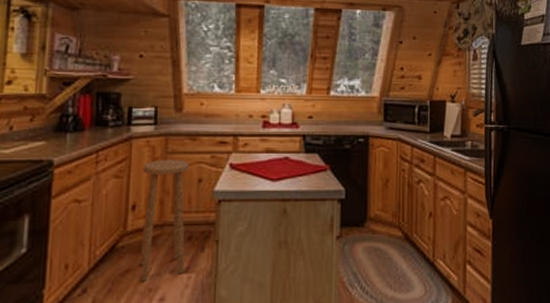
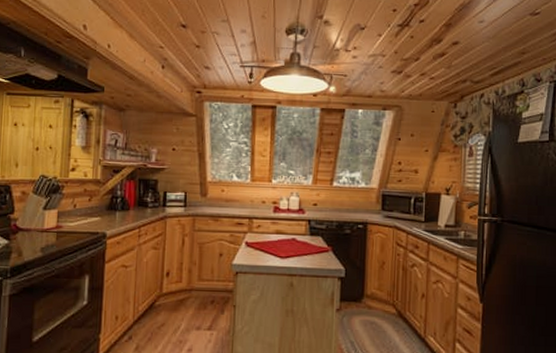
stool: present [139,160,190,282] -> none [172,236,212,335]

